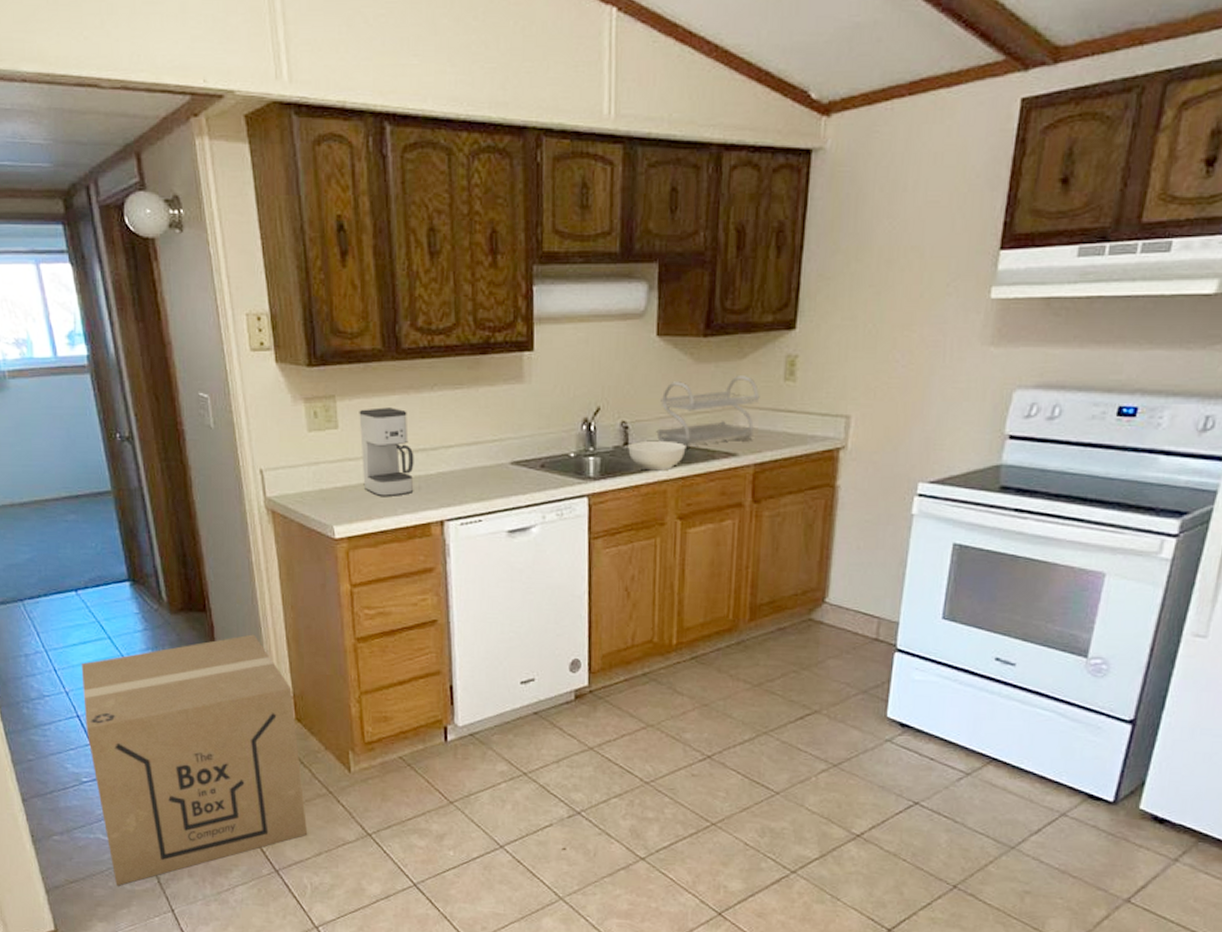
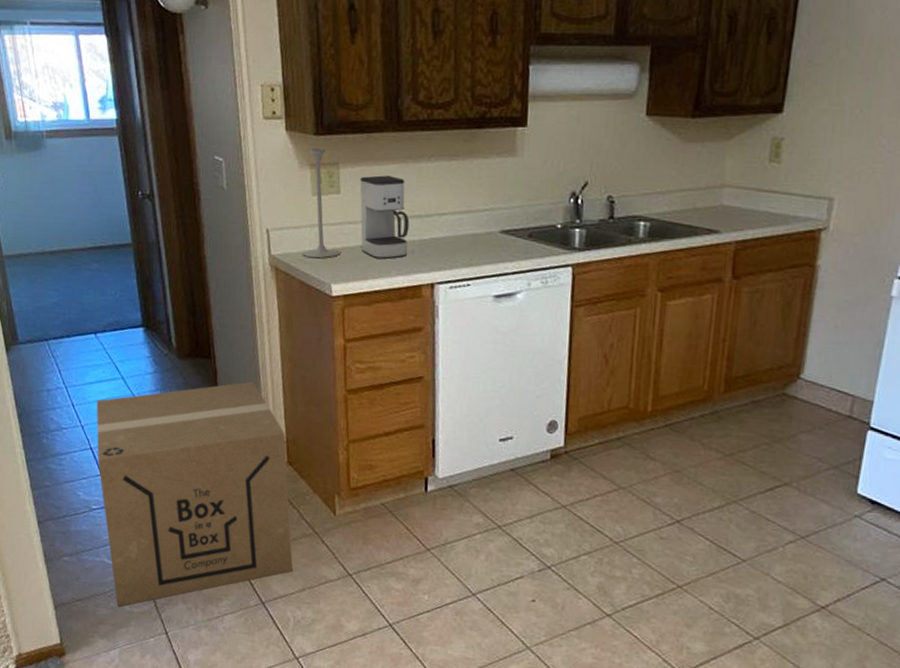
candlestick: none [300,381,341,499] -> present [302,148,340,259]
bowl: present [627,440,686,471] -> none [612,215,670,245]
dish rack: present [656,376,760,448] -> none [641,156,745,224]

